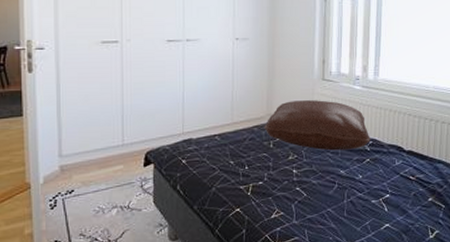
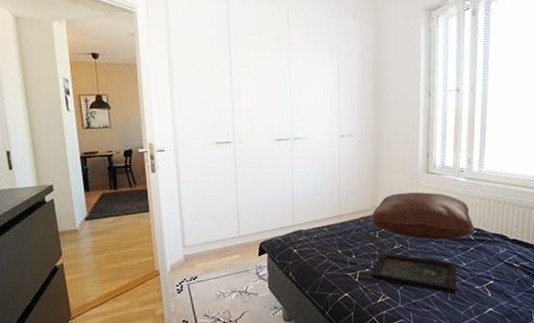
tray: none [264,164,353,210] -> present [370,253,457,295]

